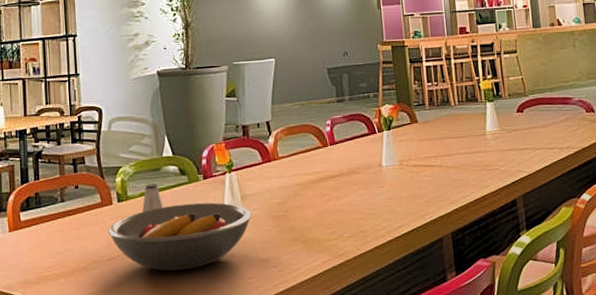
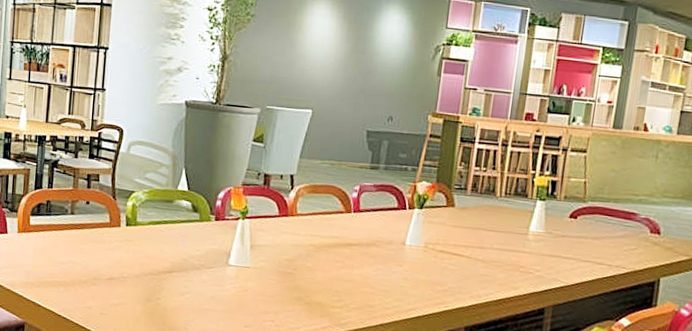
fruit bowl: present [108,202,252,271] -> none [112,239,259,306]
saltshaker: present [142,184,164,212] -> none [149,214,171,241]

